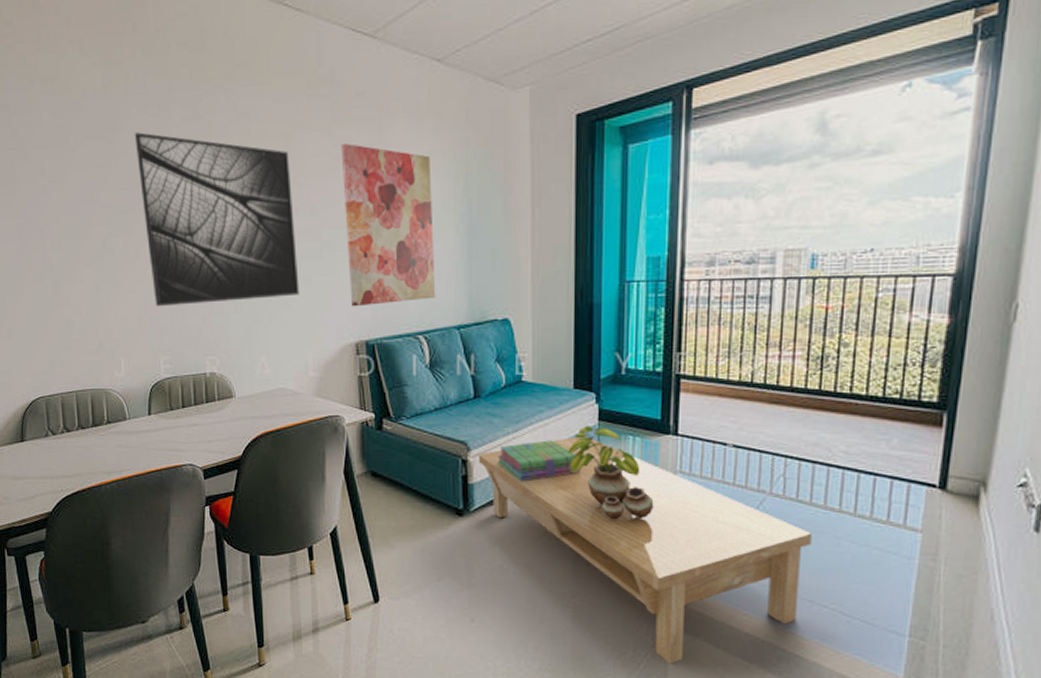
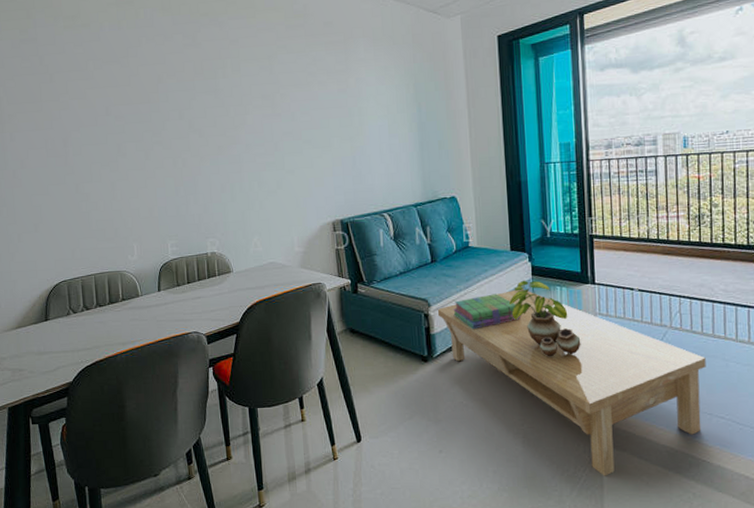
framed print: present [134,132,300,307] -> none [144,57,285,199]
wall art: present [340,144,436,307] -> none [314,62,396,193]

